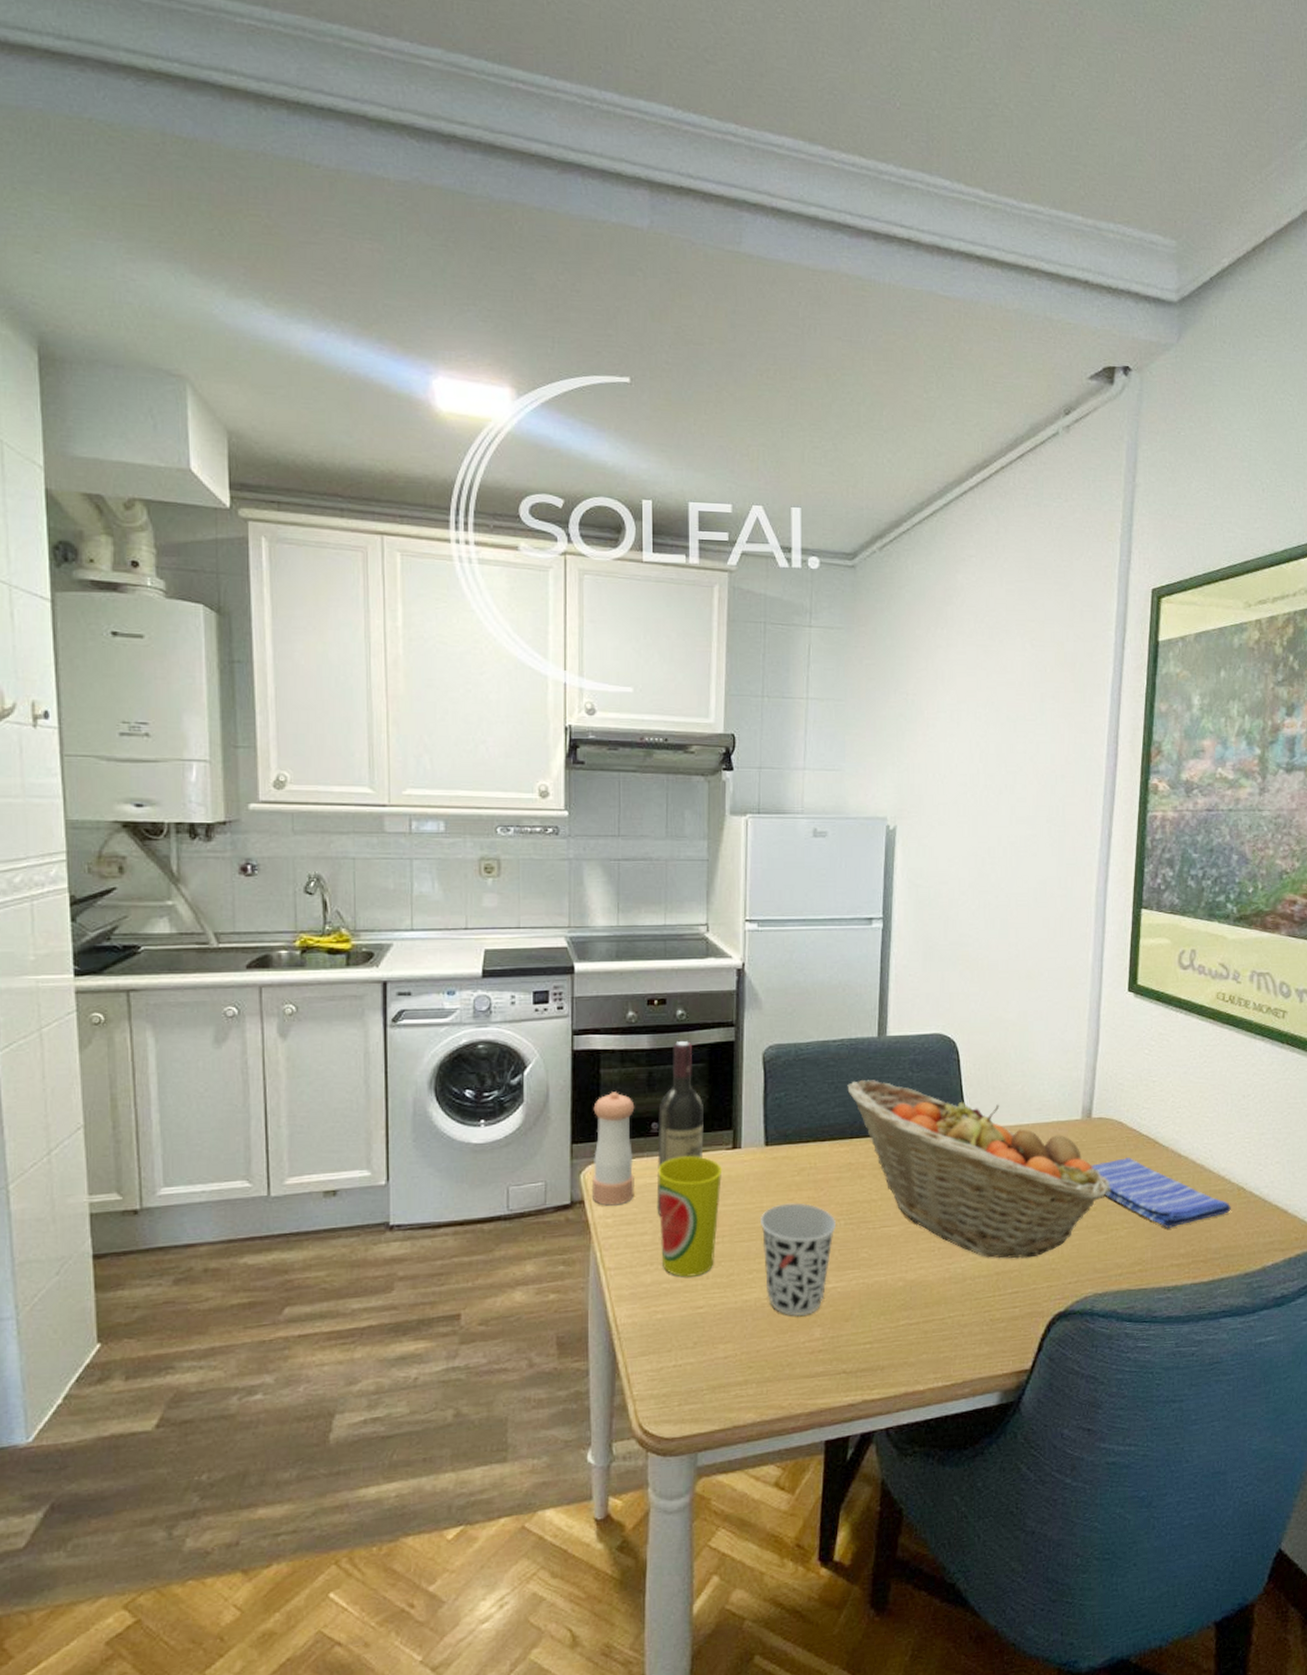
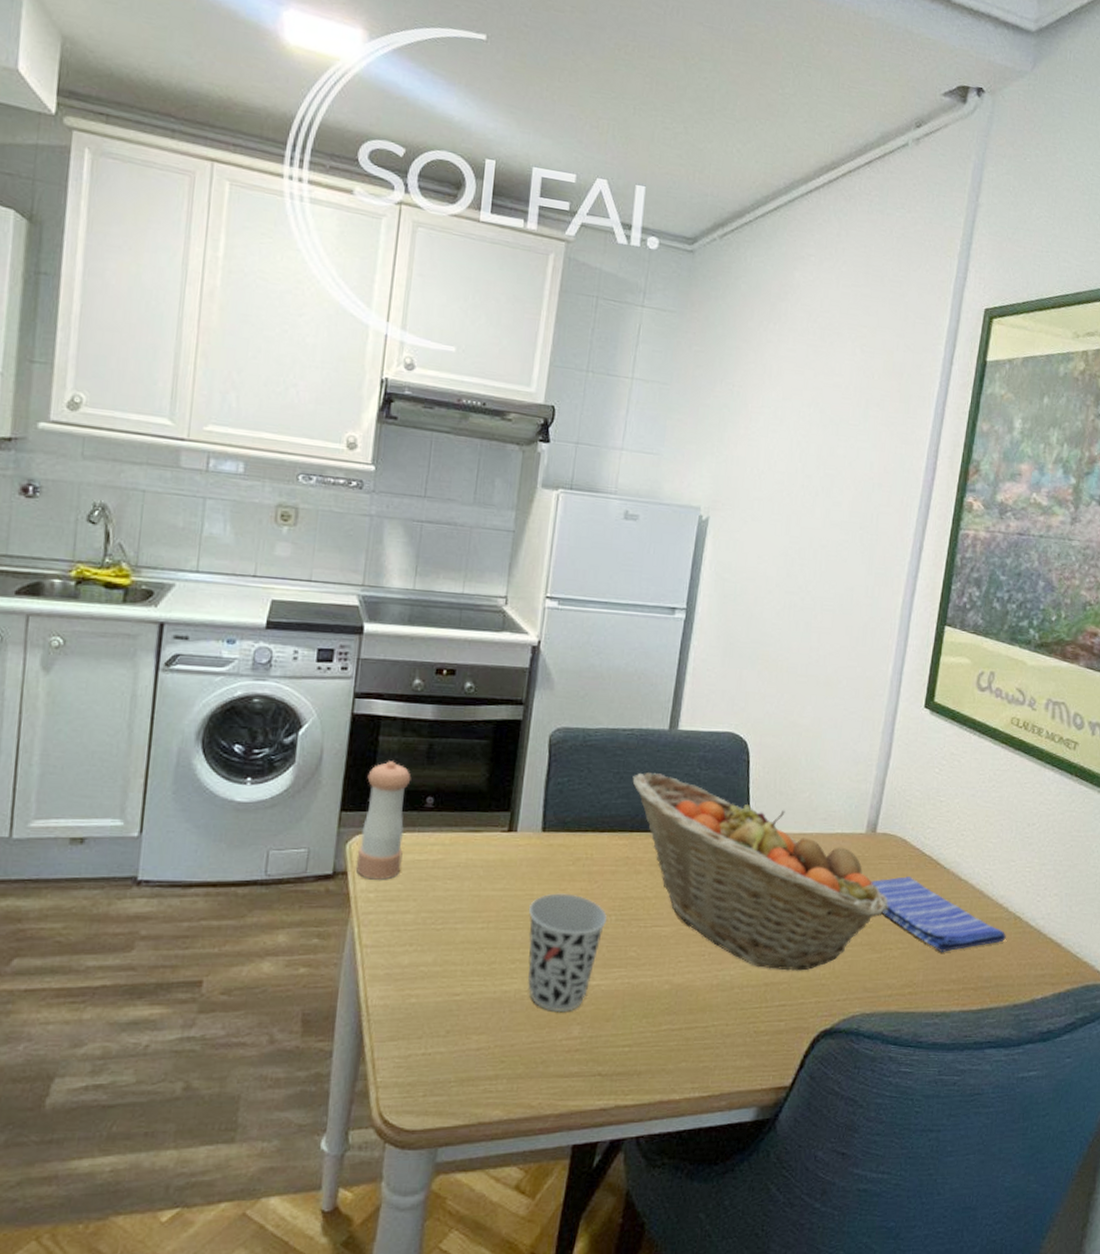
wine bottle: present [656,1041,704,1215] -> none [422,715,483,894]
cup: present [658,1156,723,1277] -> none [422,835,496,962]

